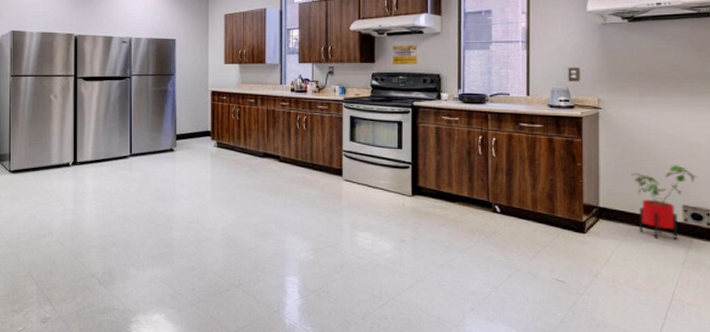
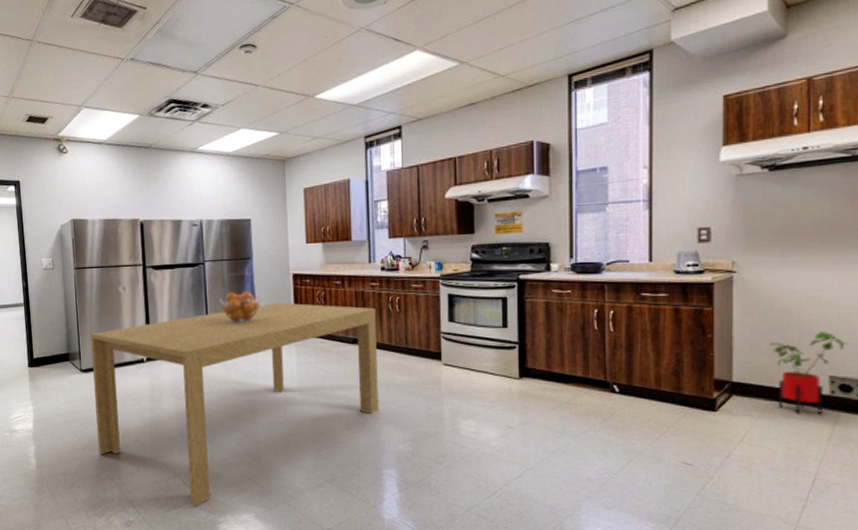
dining table: none [20,116,284,307] -> present [91,302,379,507]
fruit basket: none [143,105,181,134] -> present [220,291,261,323]

